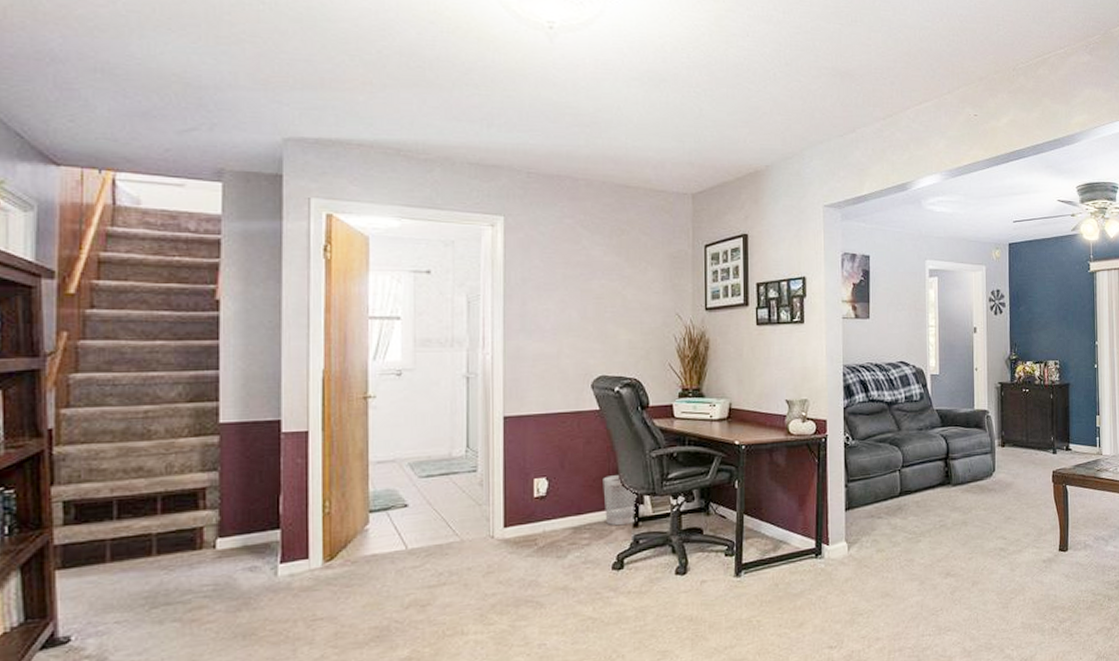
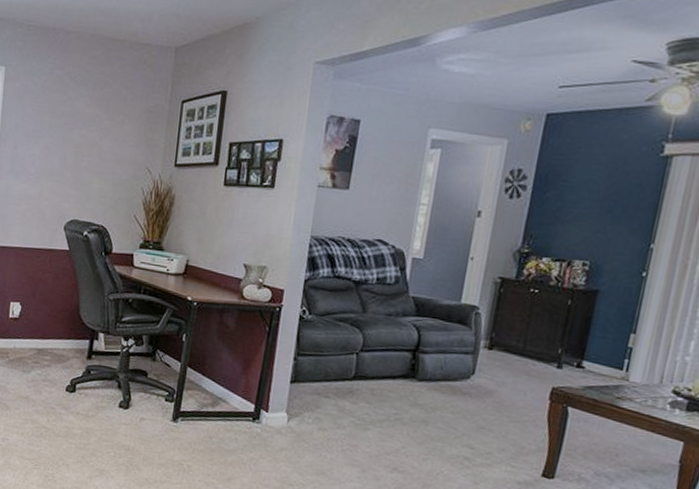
wastebasket: present [603,475,640,526] -> none [64,310,96,356]

